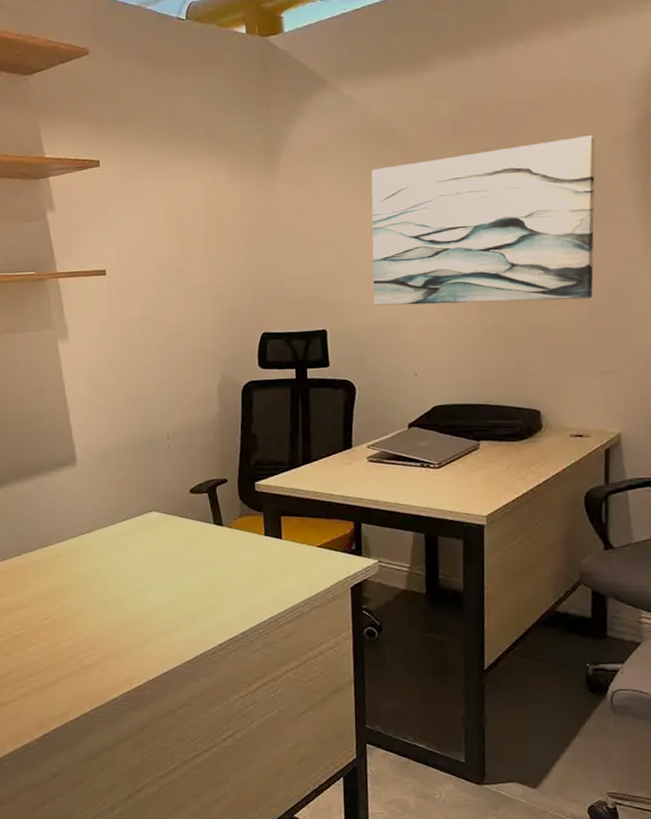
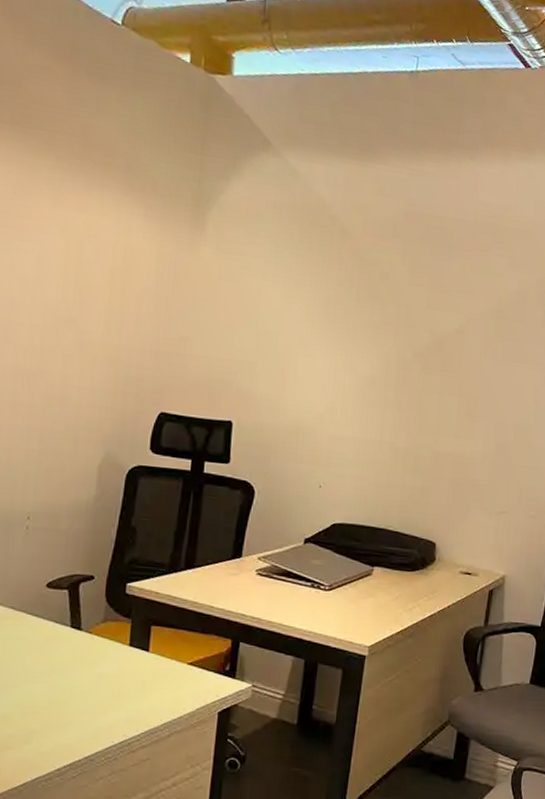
wall art: present [371,135,596,306] -> none [287,254,524,436]

